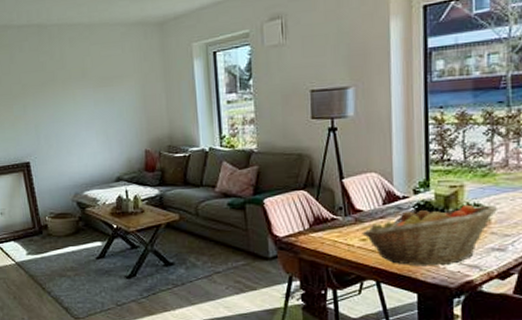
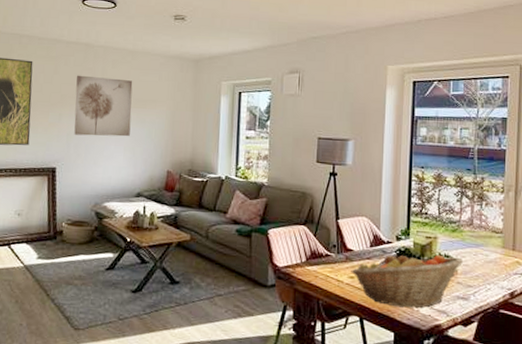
wall art: none [35,57,100,125] -> present [74,75,133,137]

